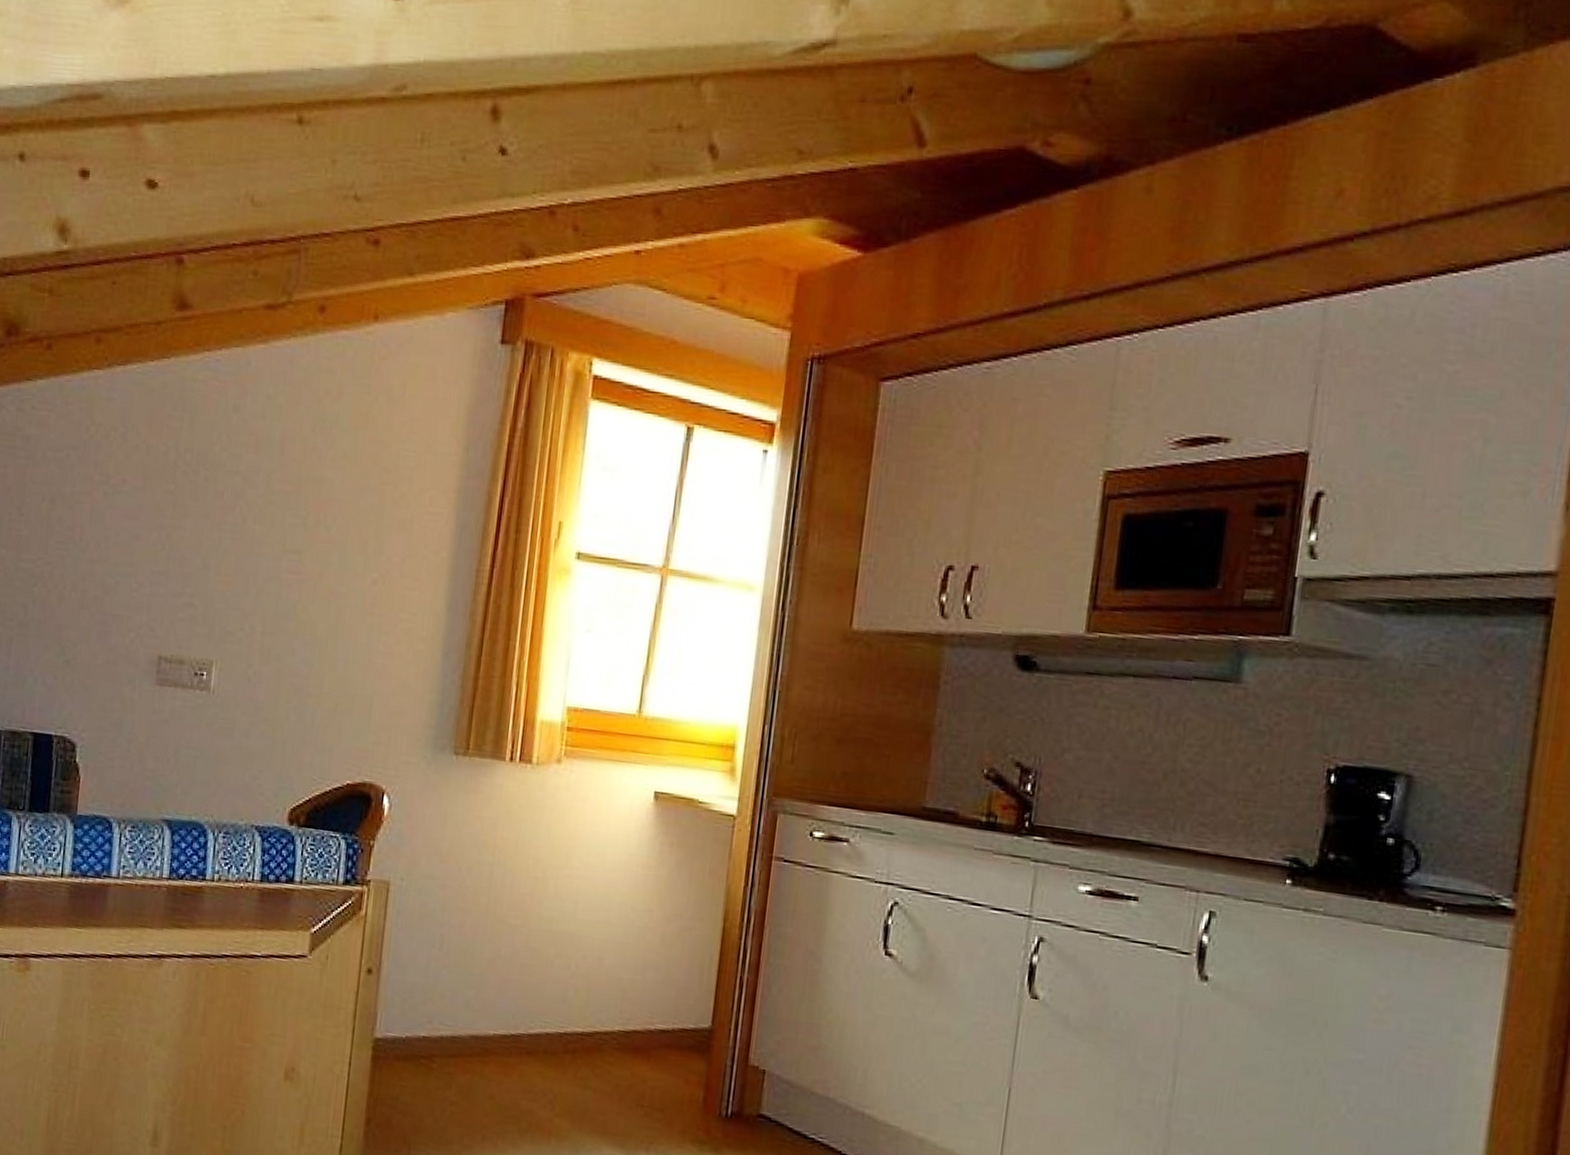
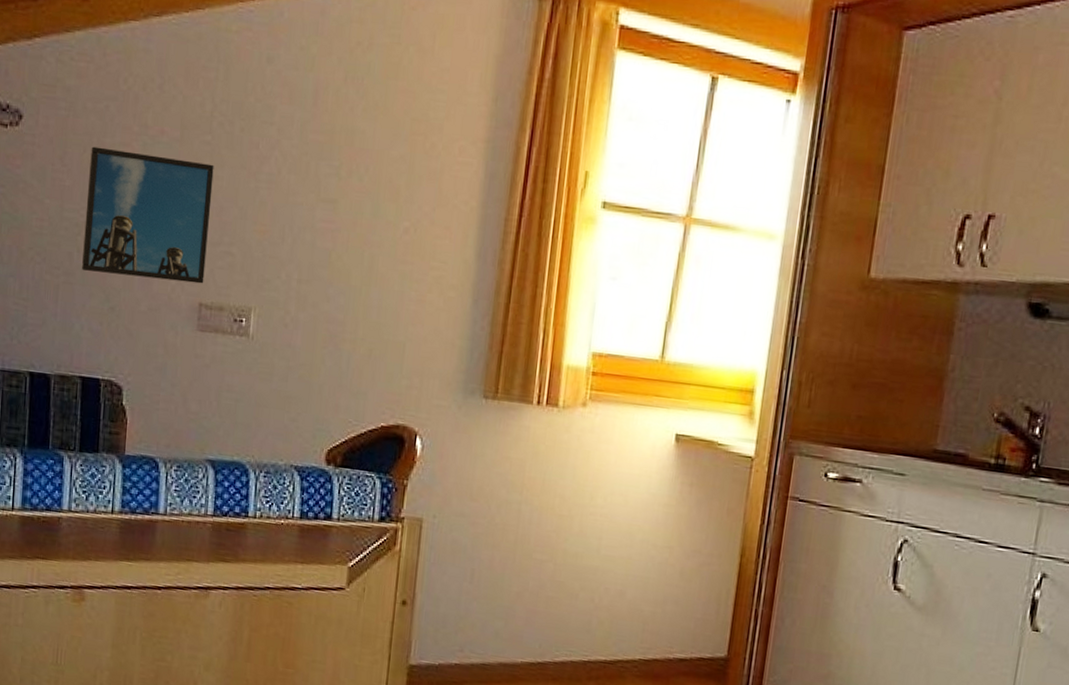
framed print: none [37,496,177,637] -> present [82,146,214,284]

